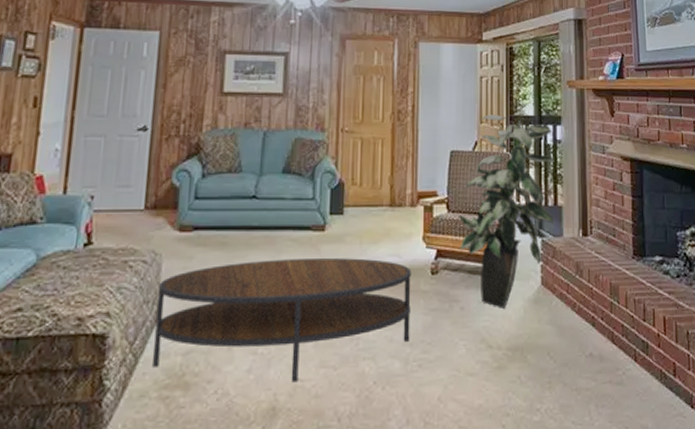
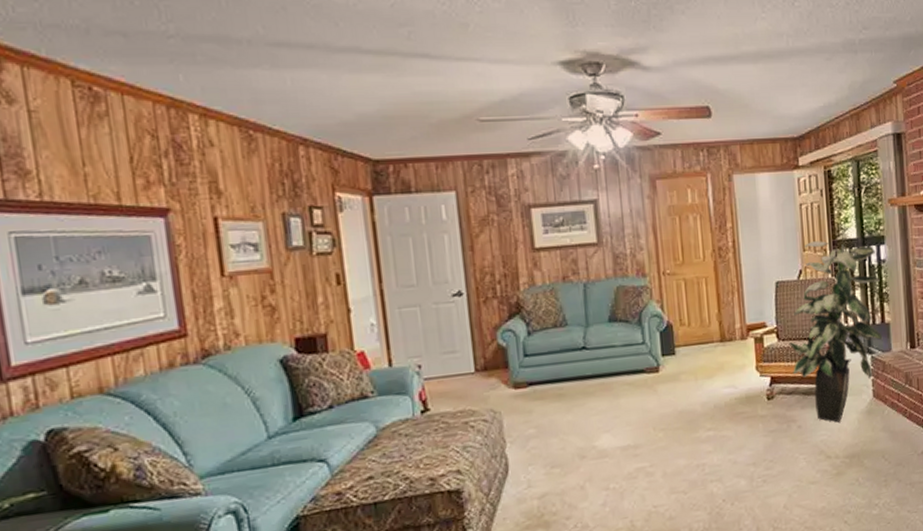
coffee table: present [153,258,411,383] -> none [503,392,753,512]

